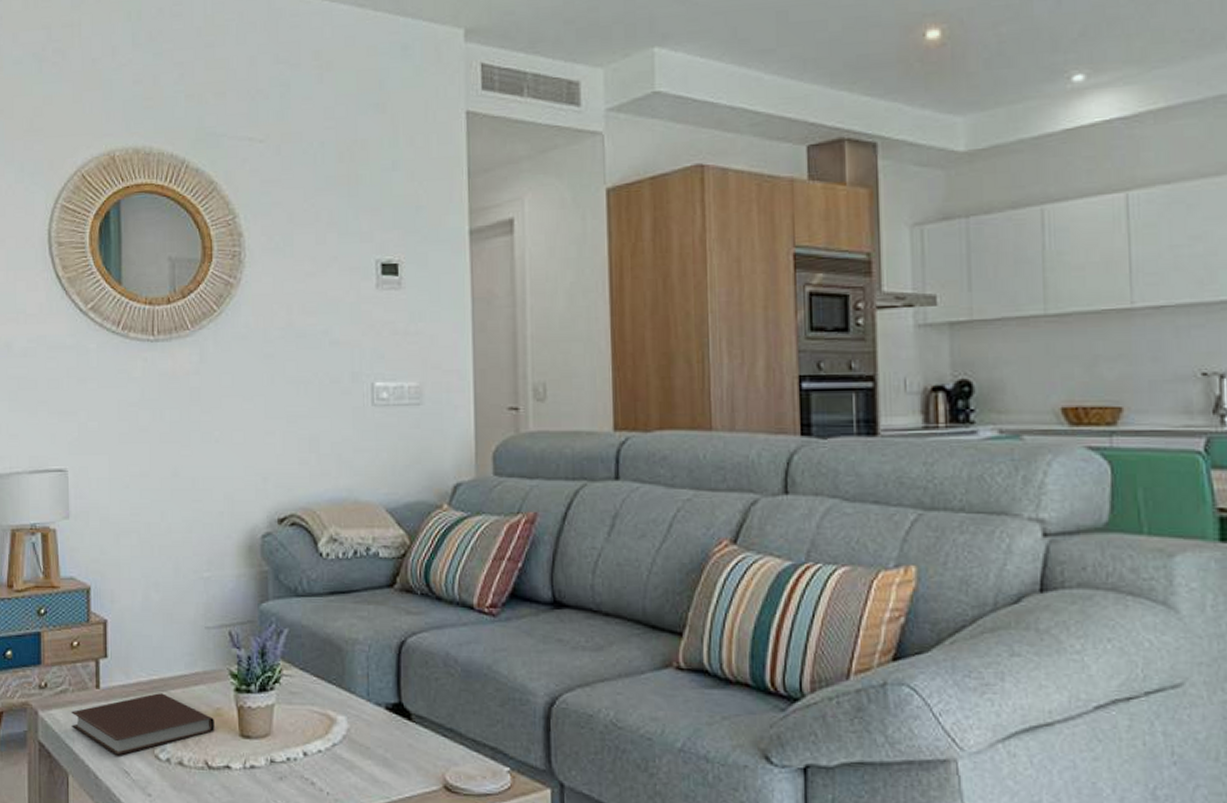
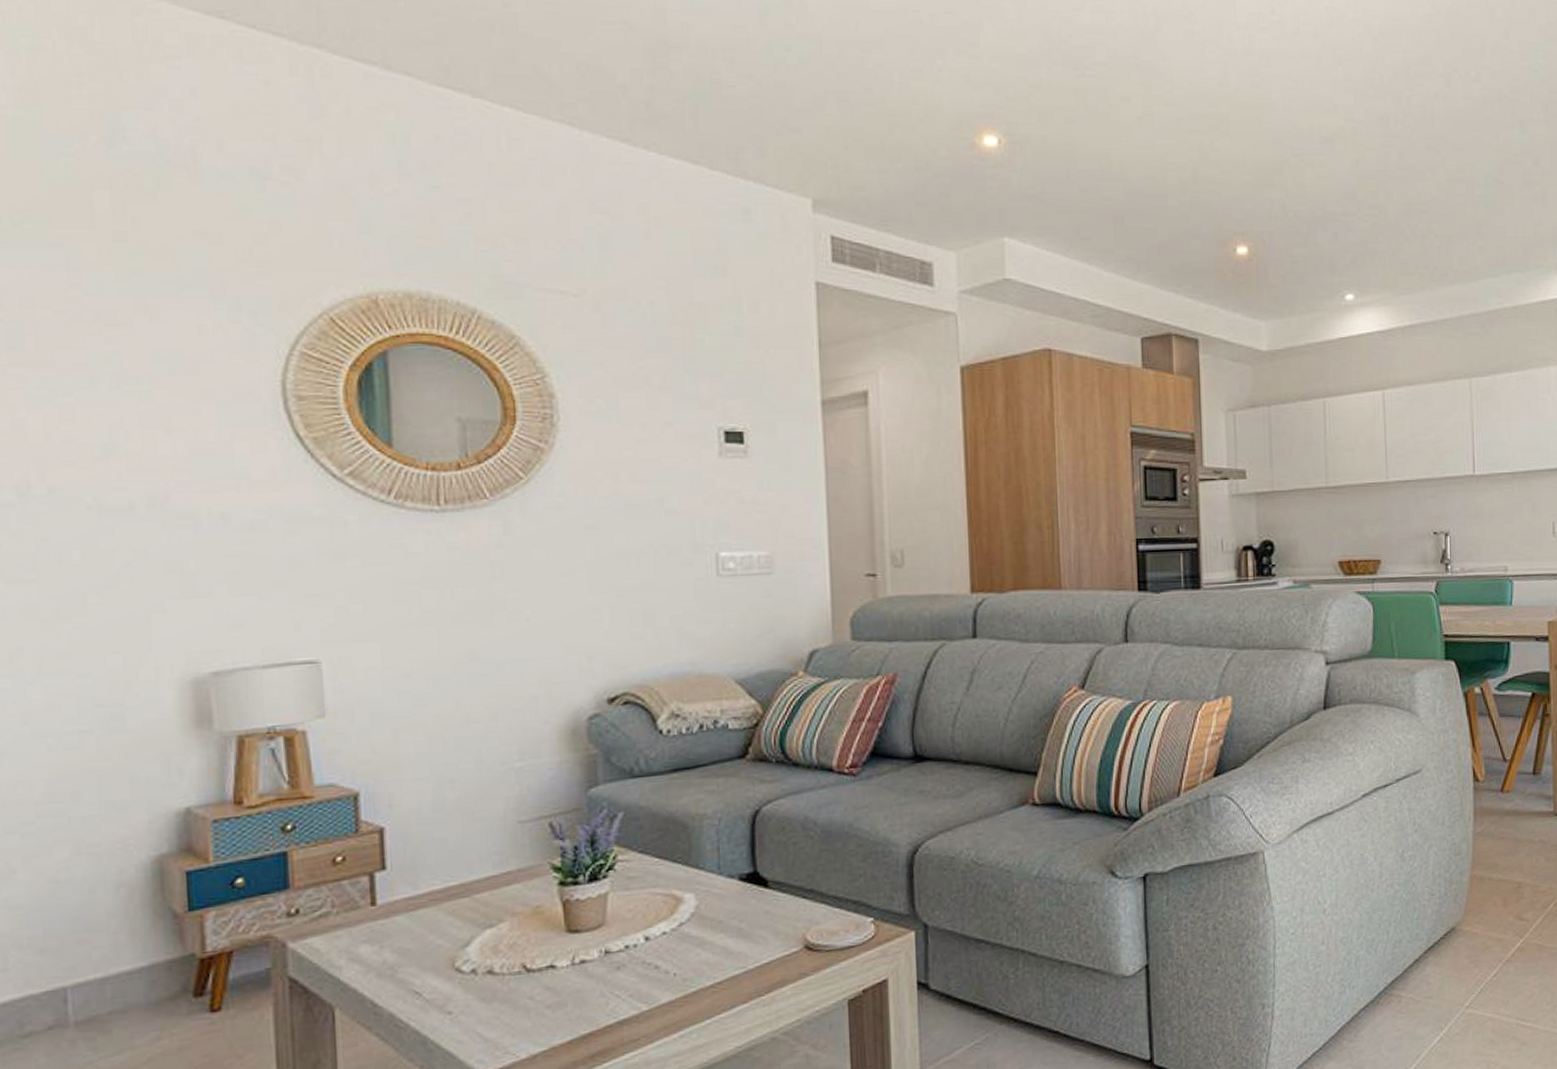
notebook: present [71,693,214,756] -> none [336,899,534,977]

